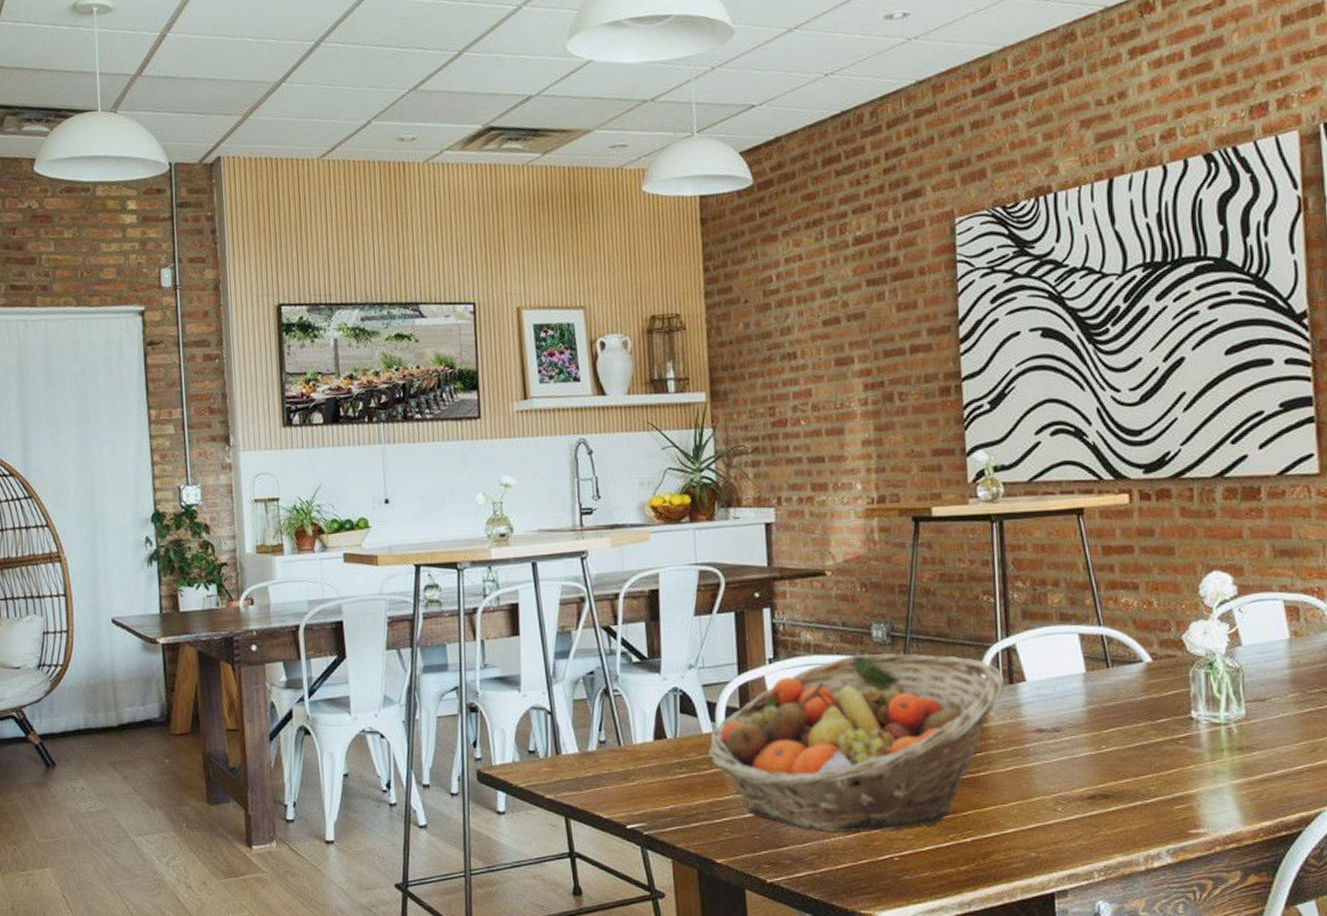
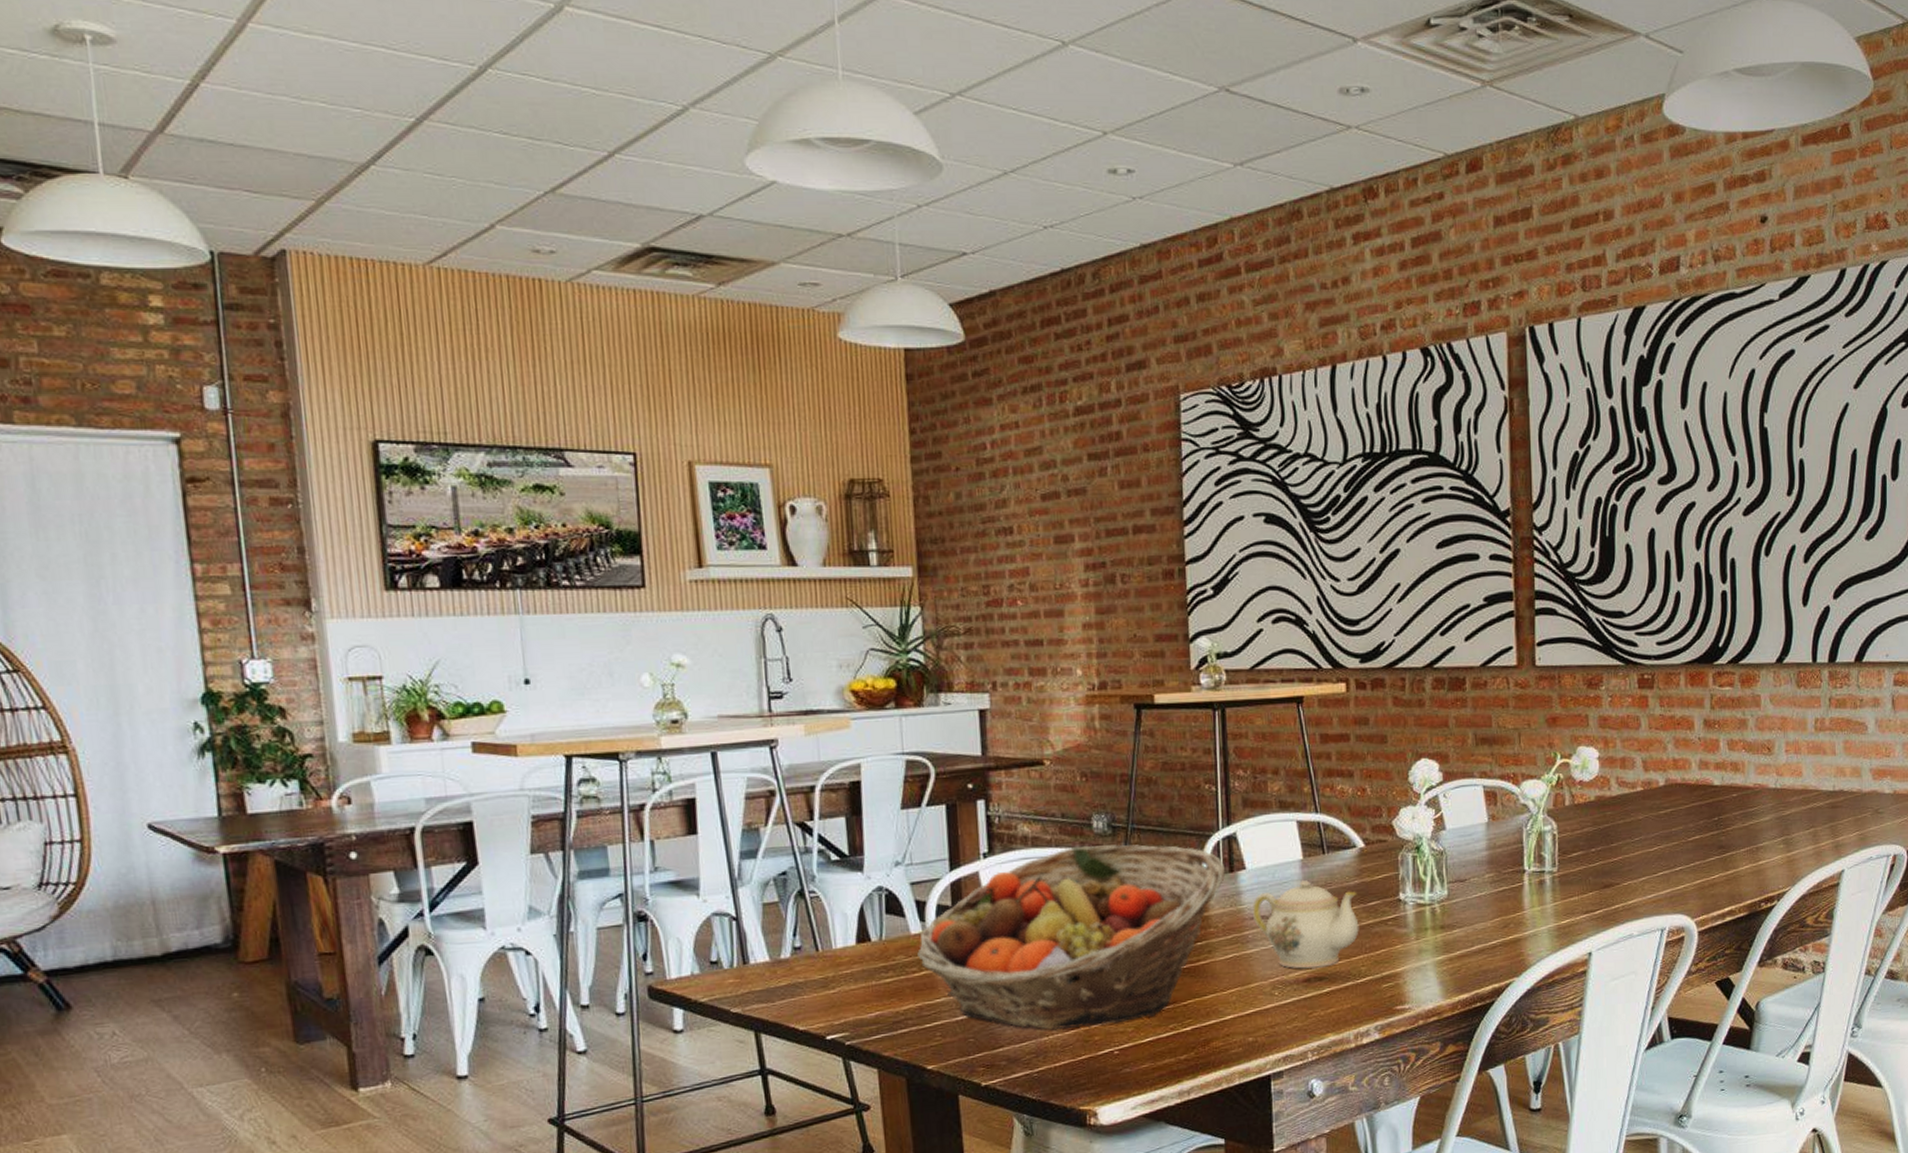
teapot: none [1032,694,1148,786] -> present [1252,880,1359,969]

